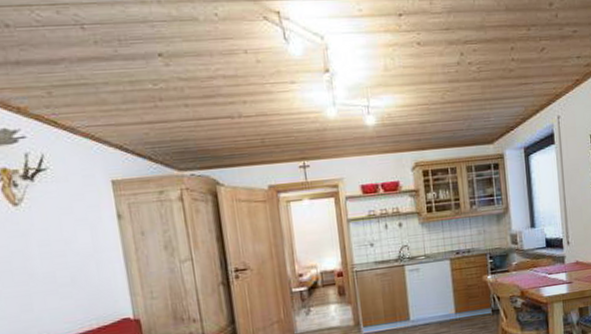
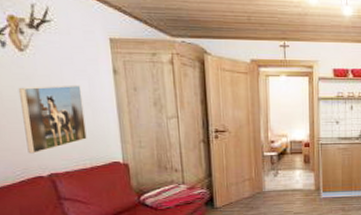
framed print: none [13,235,92,320] -> present [18,85,87,154]

